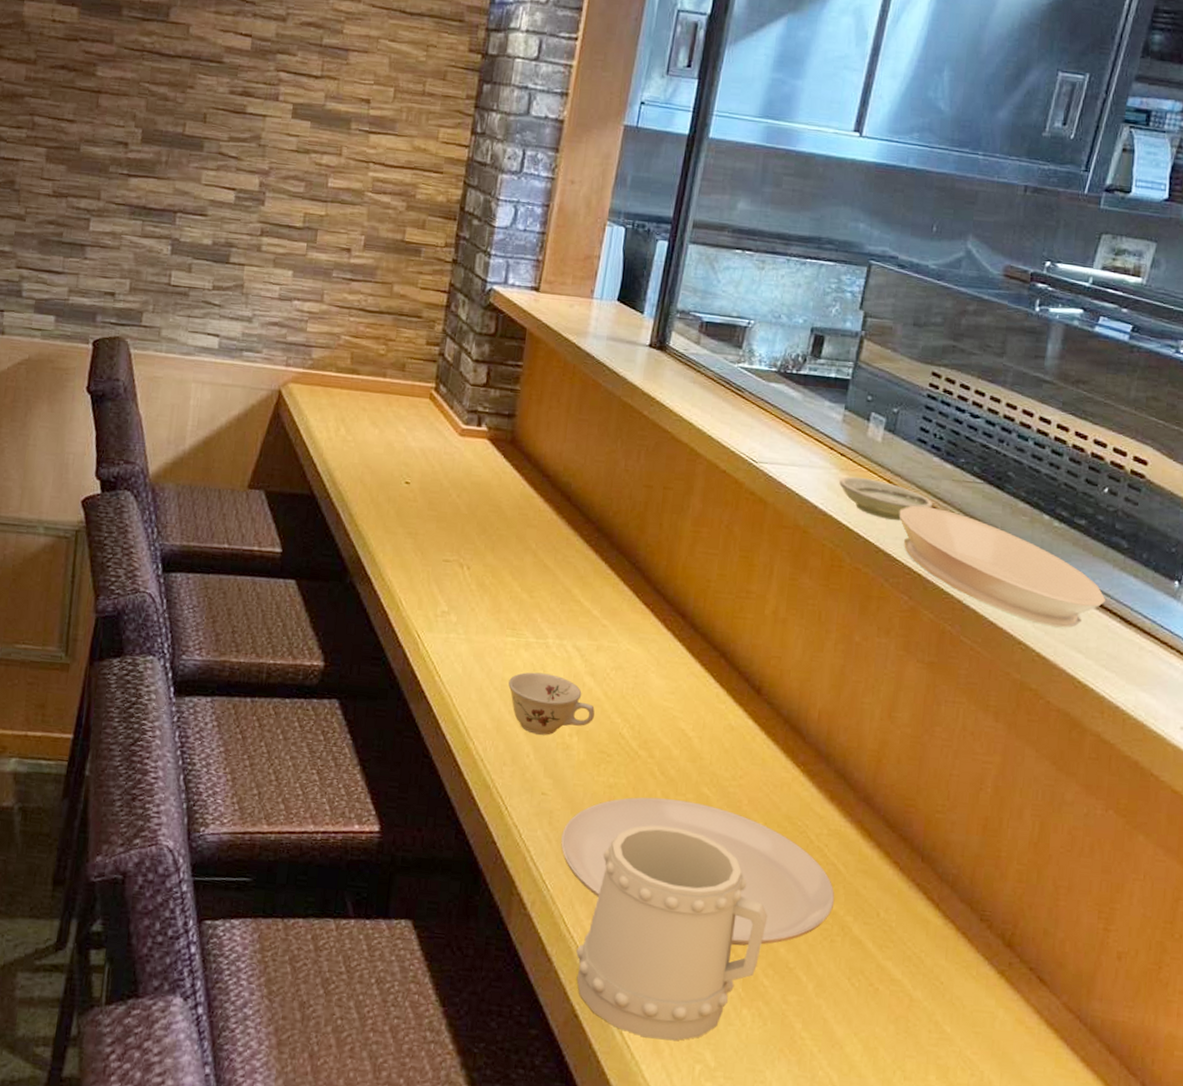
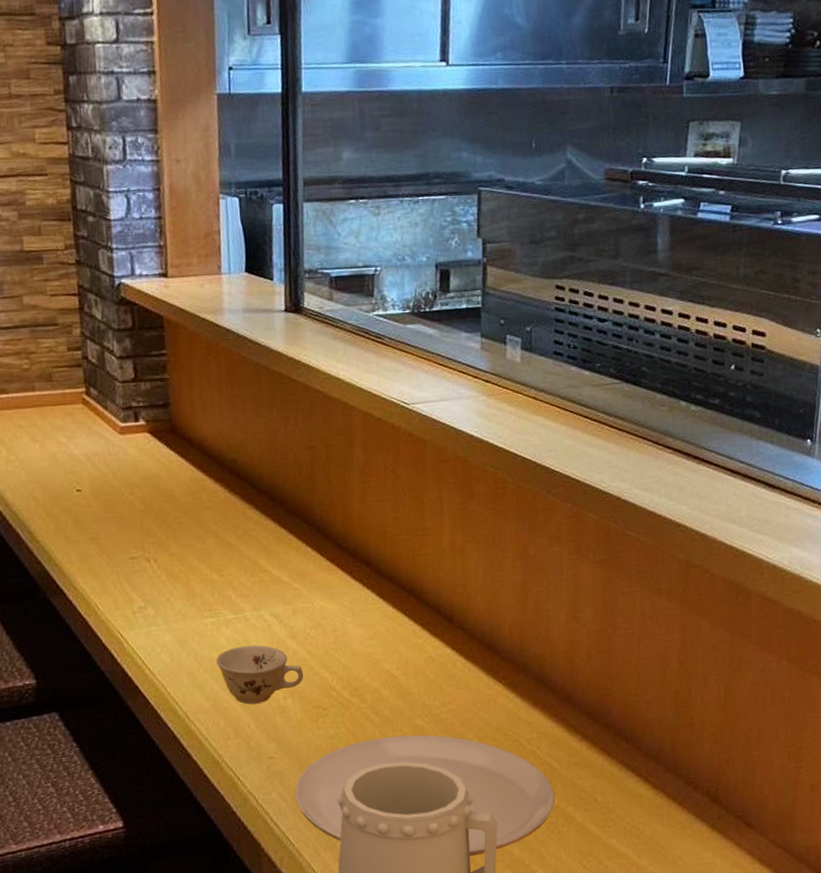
saucer: present [839,476,933,520] -> none [489,399,579,435]
dish: present [899,505,1106,629] -> none [549,414,749,505]

